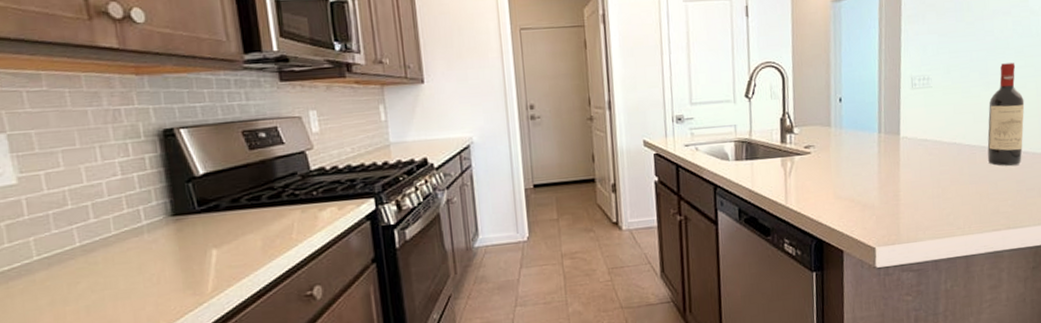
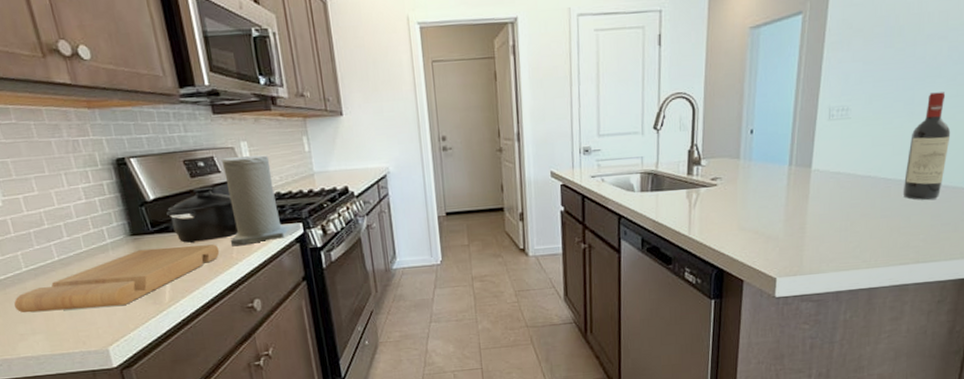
cutting board: none [17,224,277,311] -> present [14,244,220,313]
saucepan: none [217,159,301,223] -> present [166,187,239,243]
paper towel: none [286,124,372,226] -> present [221,155,301,247]

